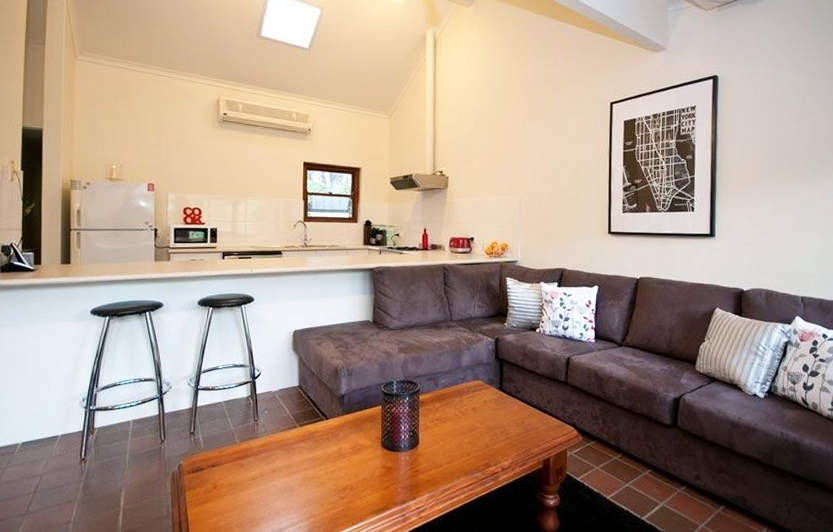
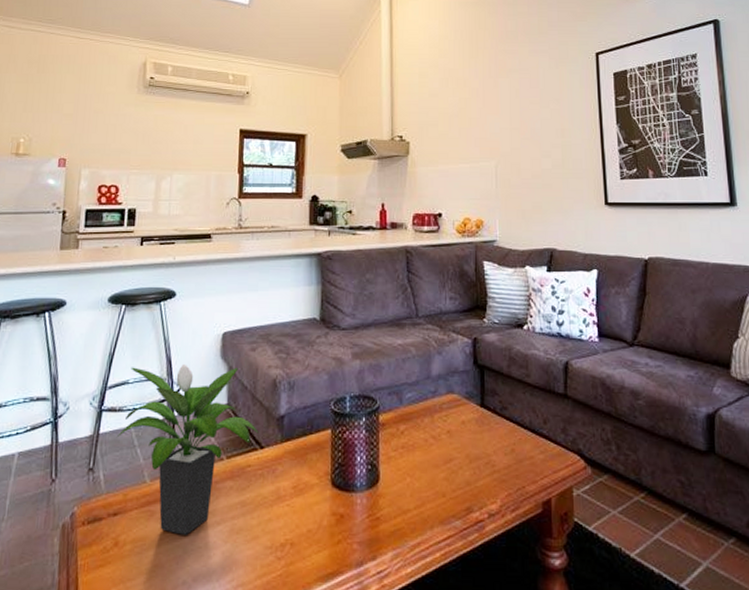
potted plant: none [211,354,324,481] -> present [116,363,259,535]

